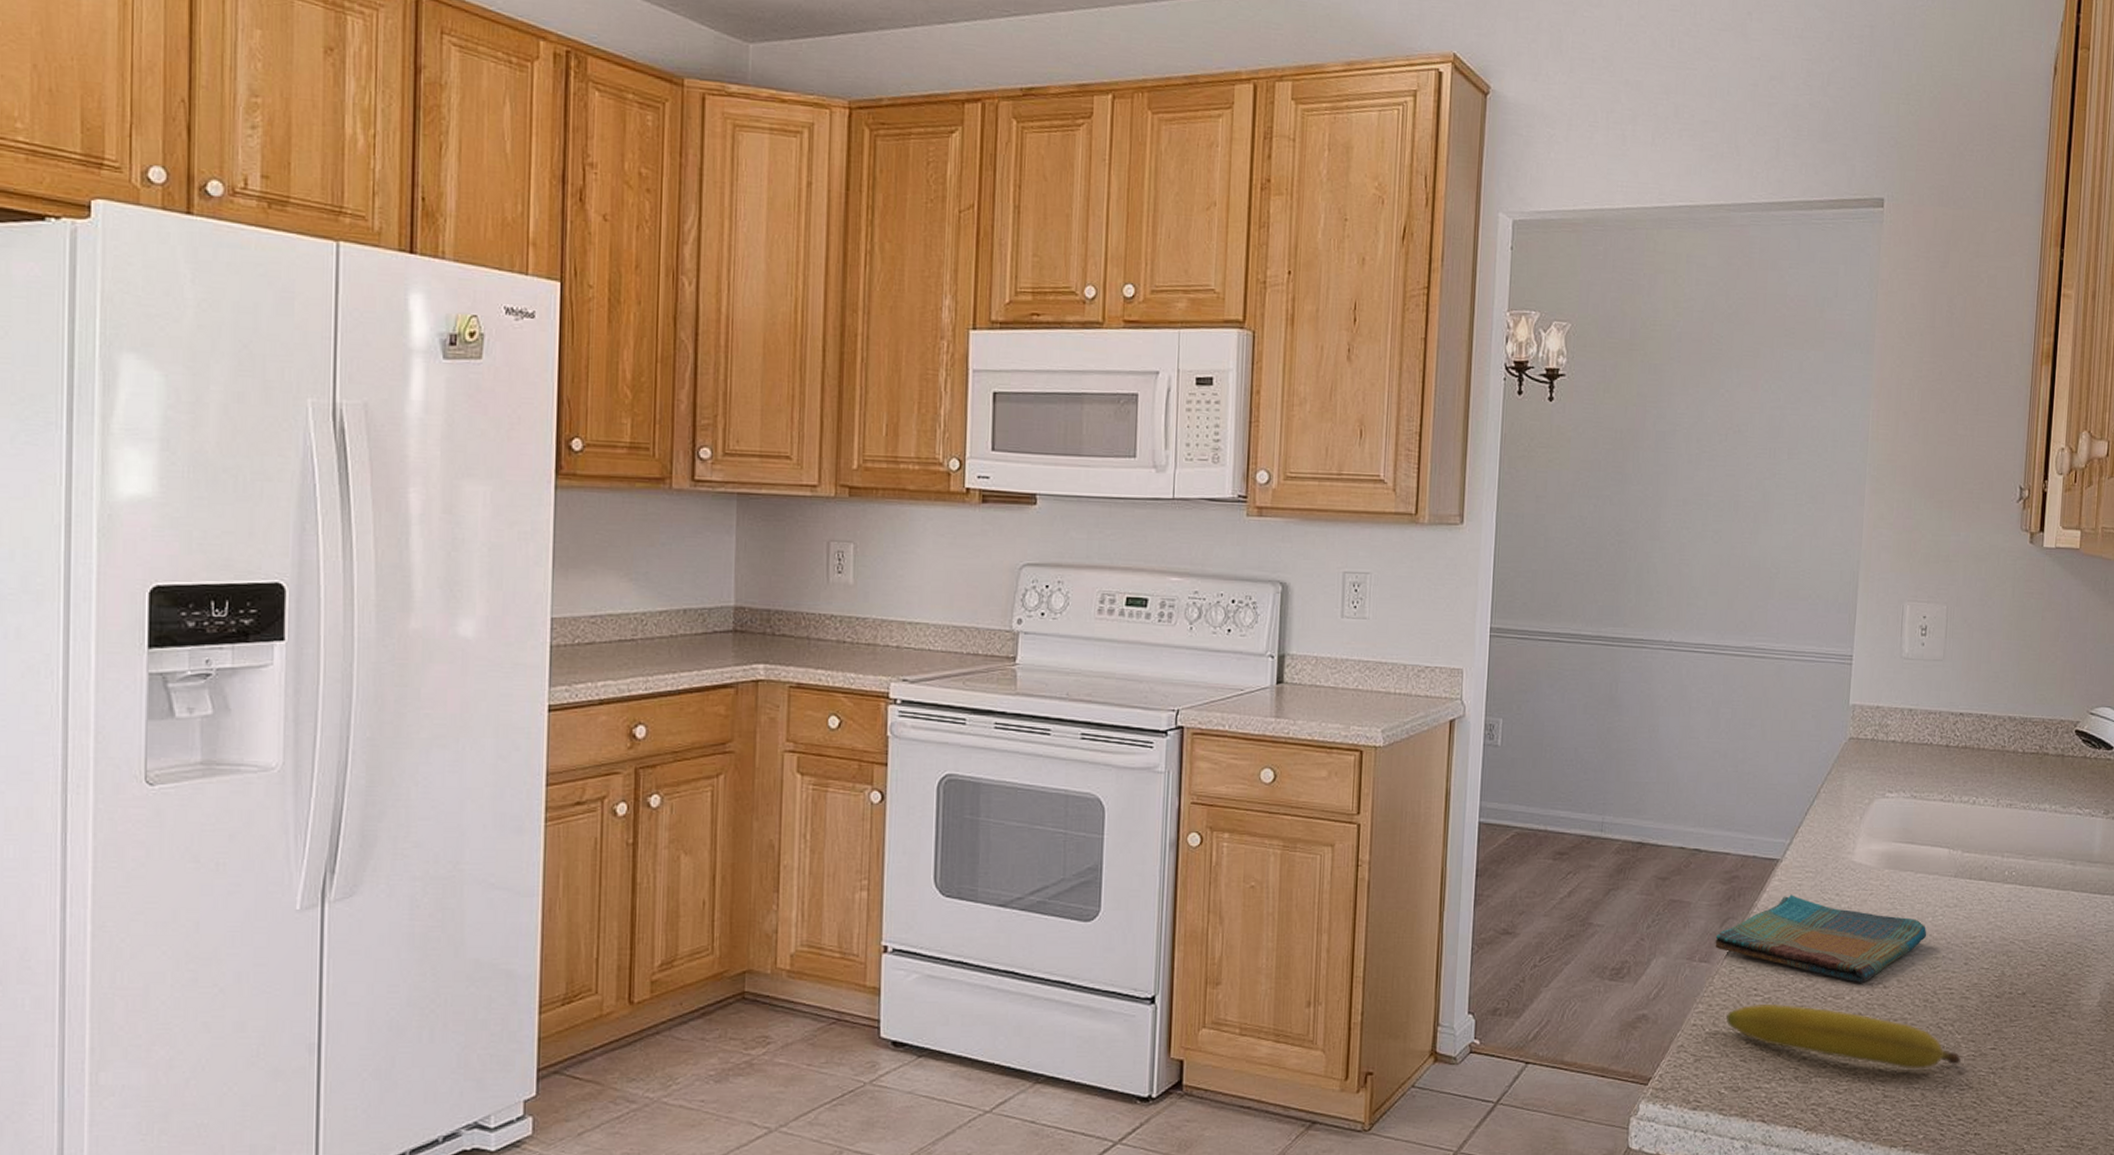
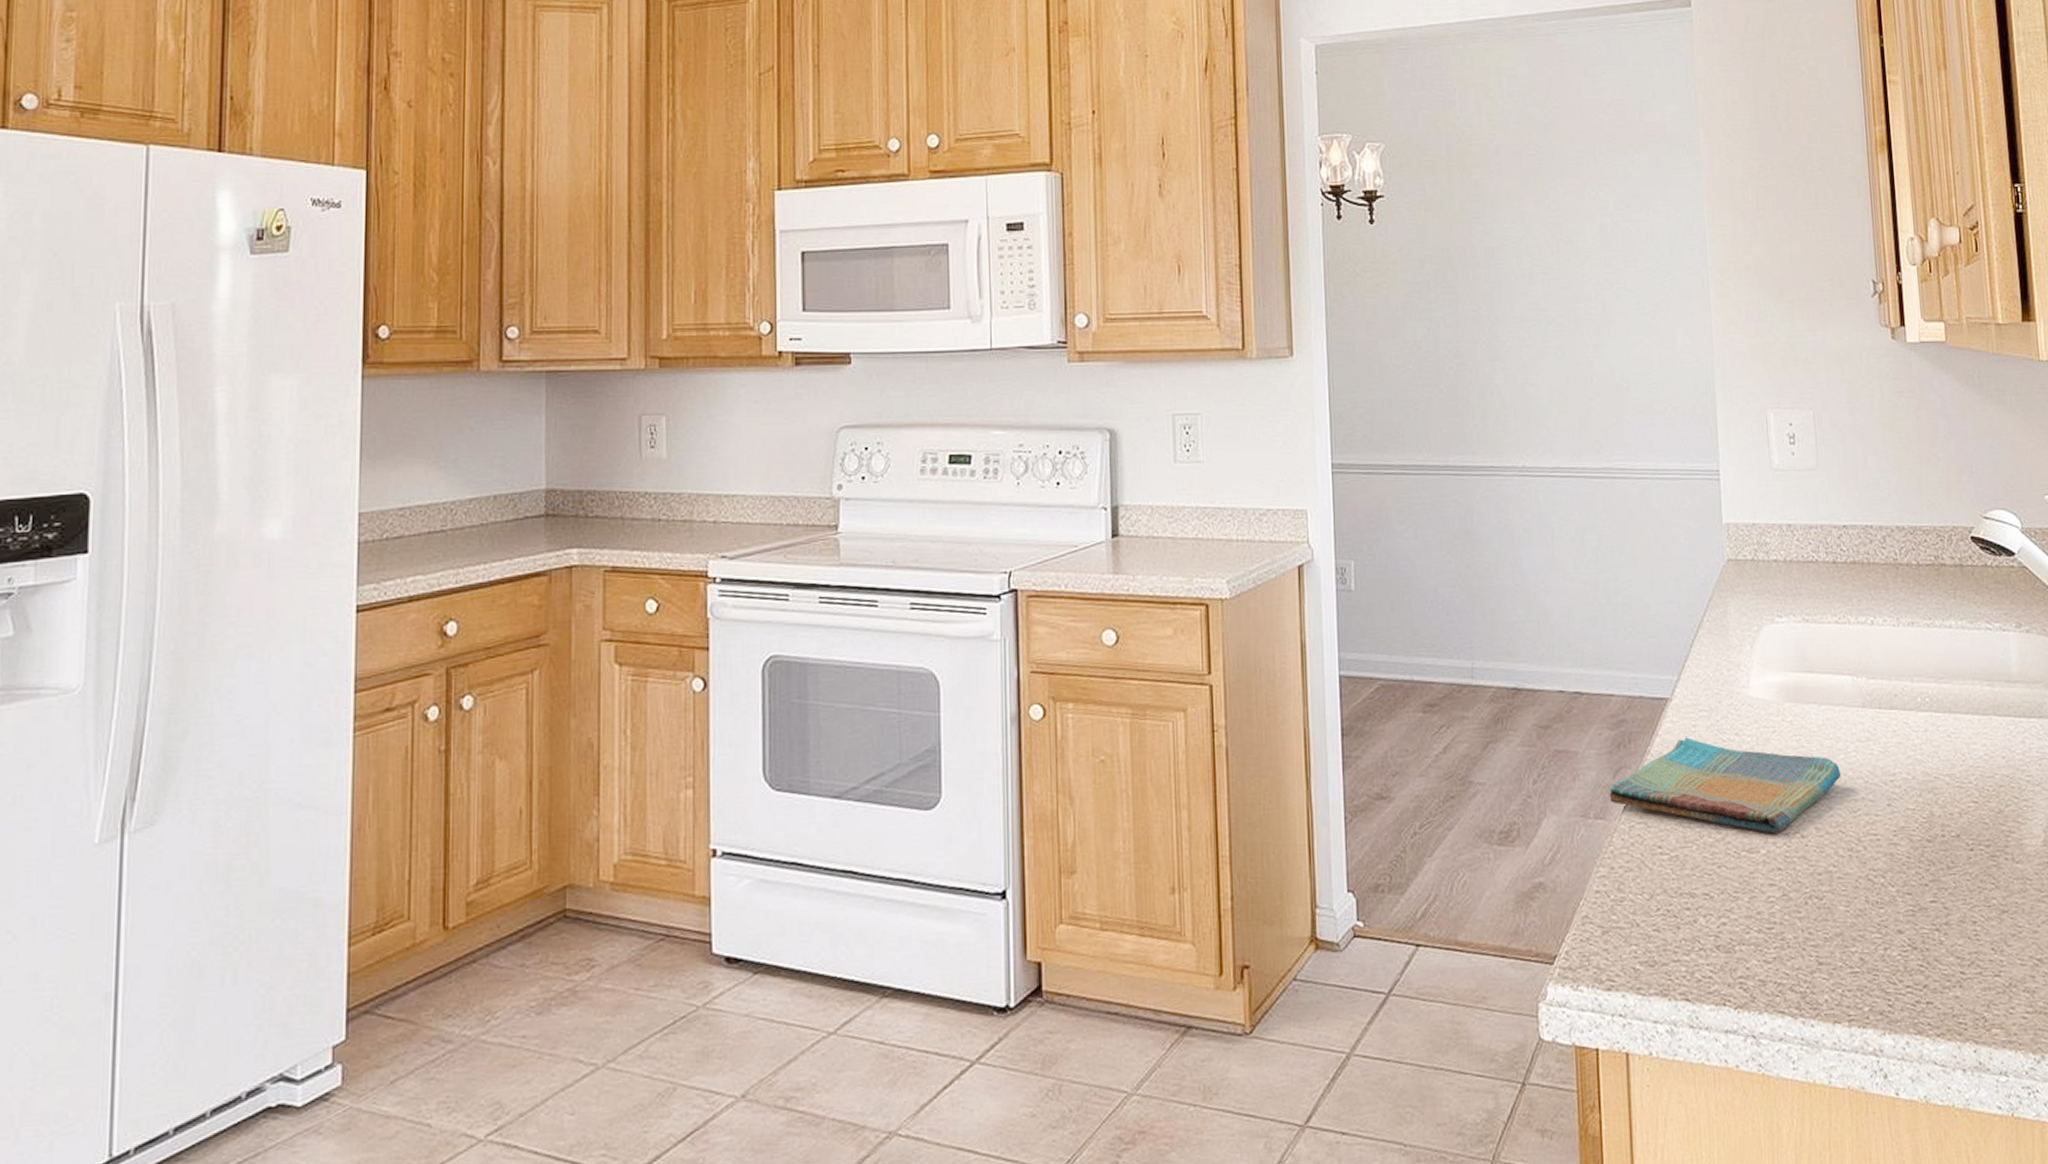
fruit: present [1726,1003,1961,1069] -> none [1632,862,1899,930]

